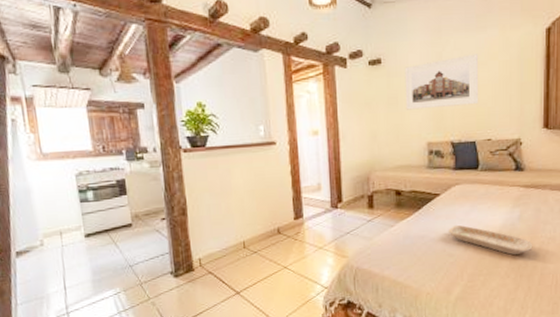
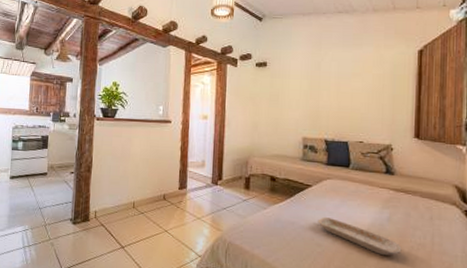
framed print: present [404,54,479,110] -> none [285,66,354,110]

